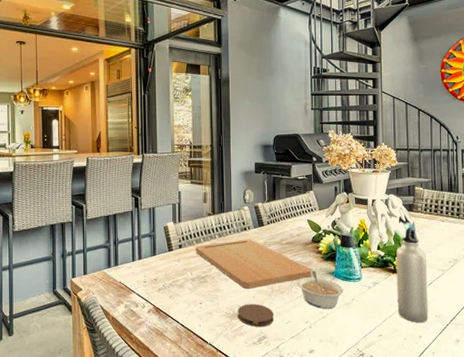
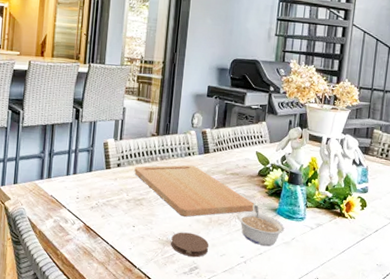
water bottle: present [396,228,428,322] -> none [337,171,376,270]

